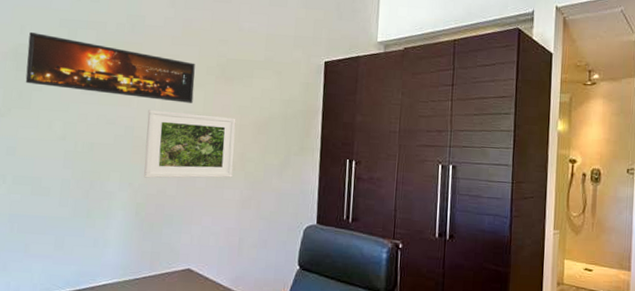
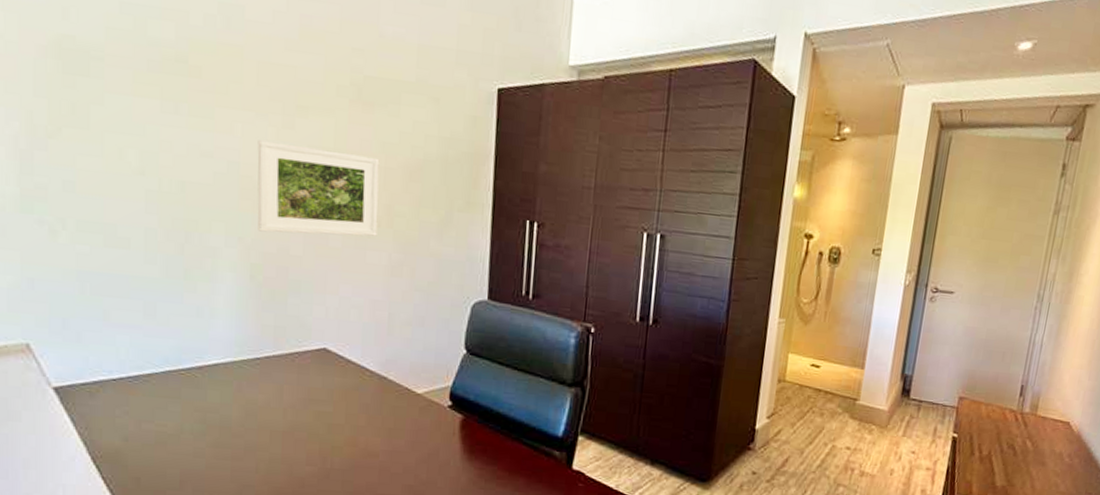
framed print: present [25,31,195,103] -> none [76,17,321,135]

